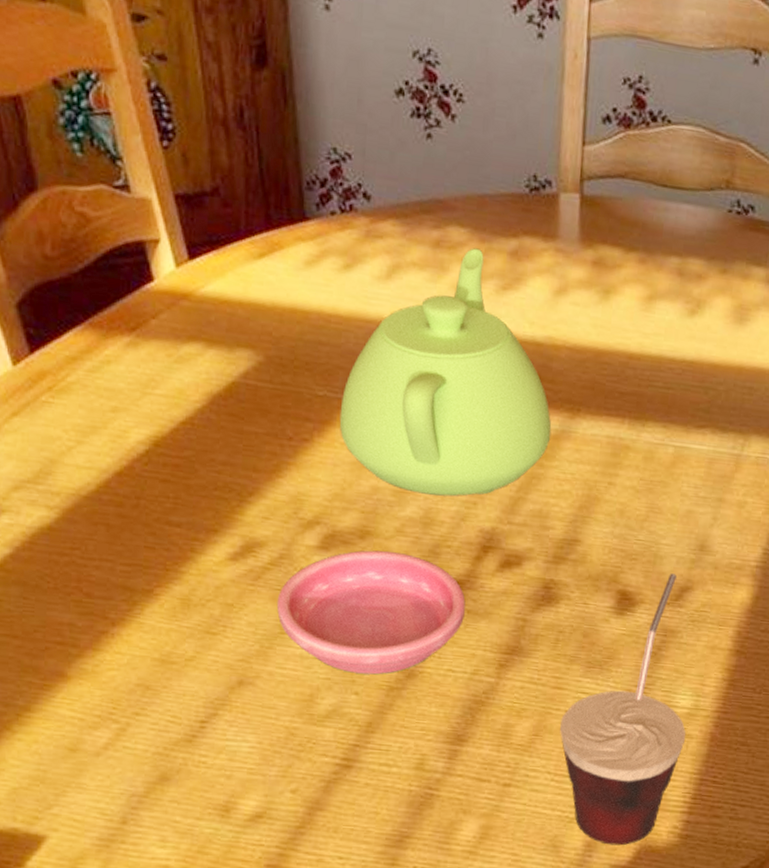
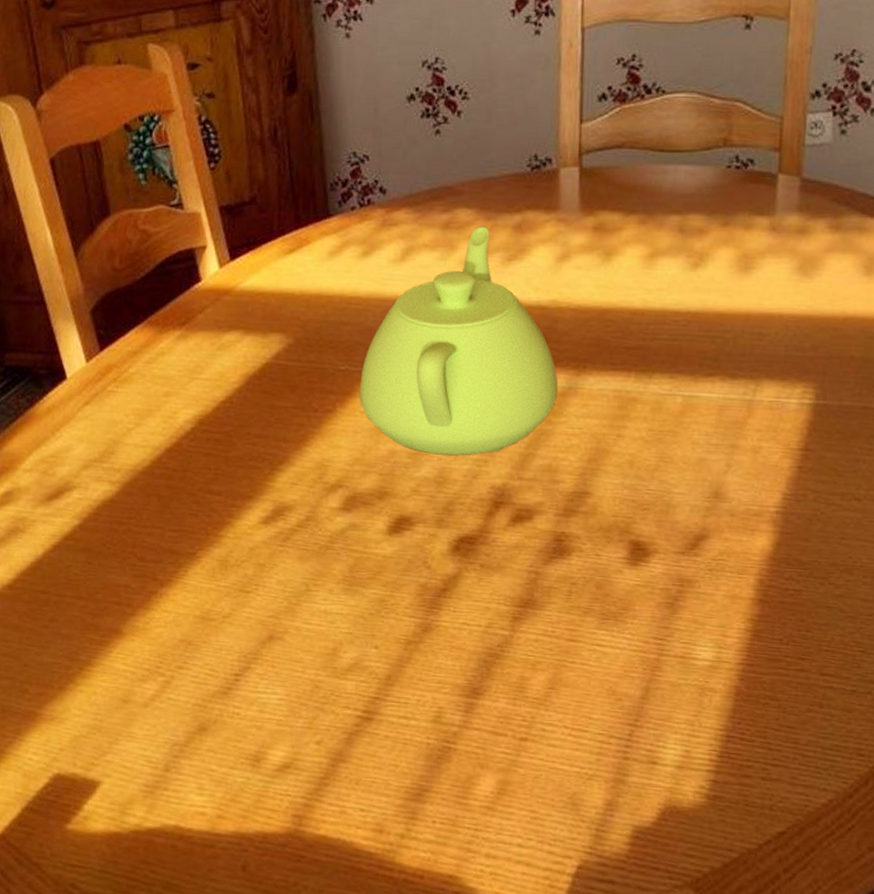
saucer: present [276,550,466,675] -> none [303,510,479,629]
cup: present [560,573,686,846] -> none [576,522,709,806]

